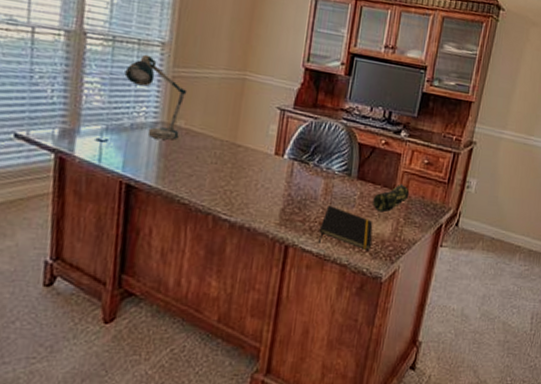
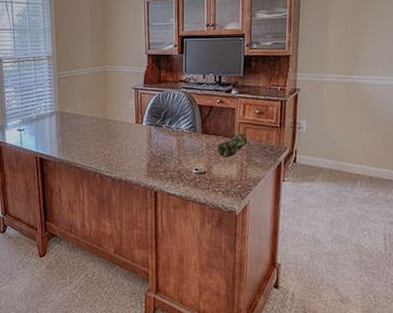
desk lamp: present [124,54,187,140] -> none [28,66,69,124]
notepad: present [319,206,373,250] -> none [178,157,222,190]

